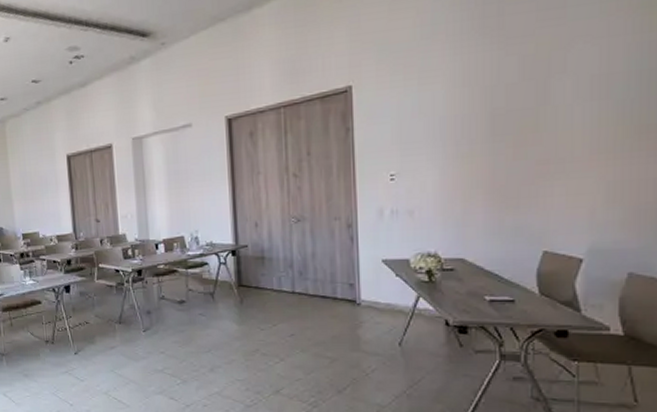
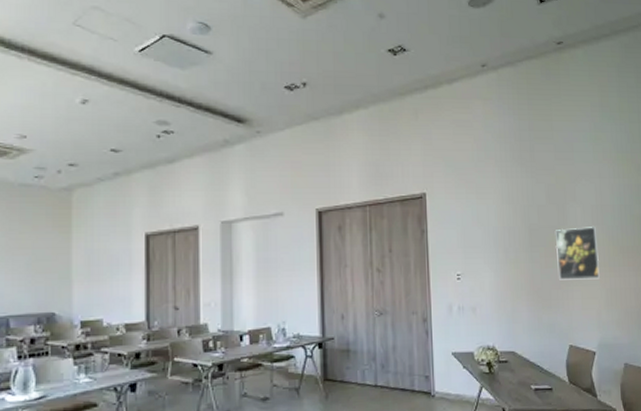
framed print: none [529,101,598,174] -> present [555,225,600,280]

